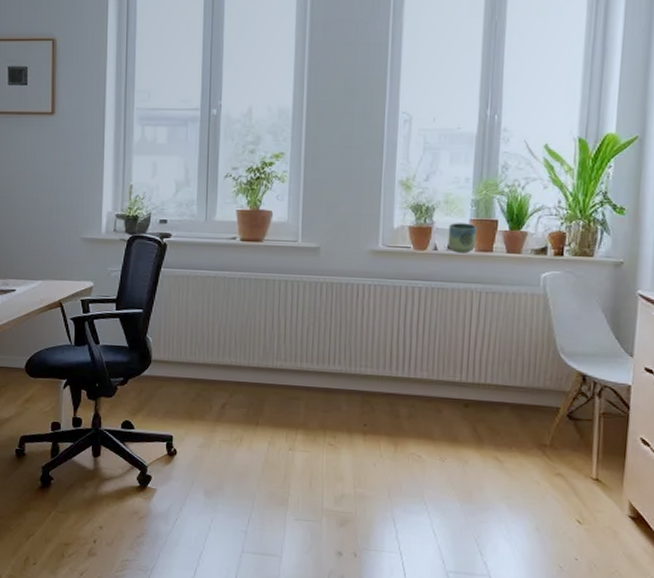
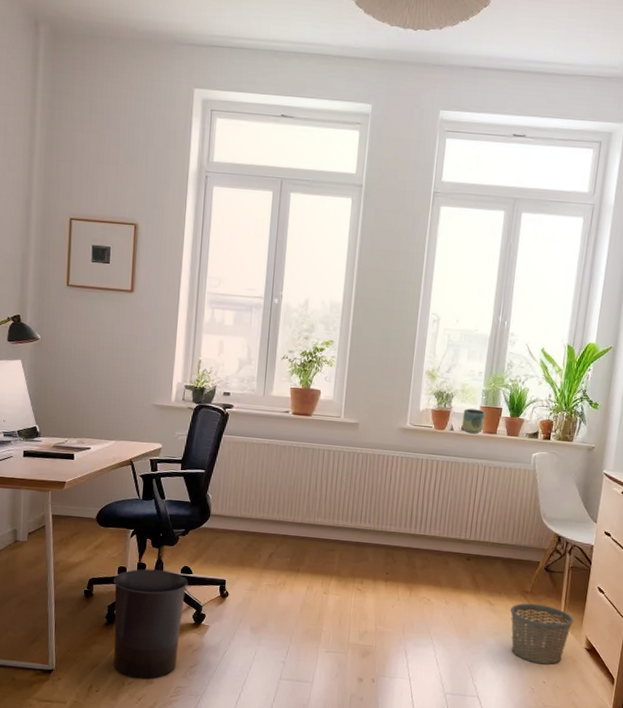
waste bin: none [47,424,130,550] -> present [113,569,188,679]
basket: none [524,459,611,537] -> present [510,603,574,665]

